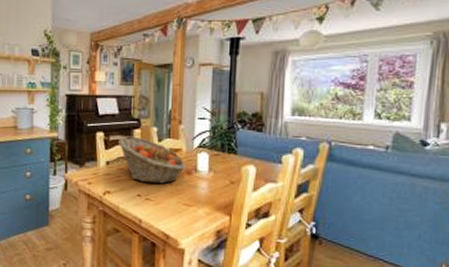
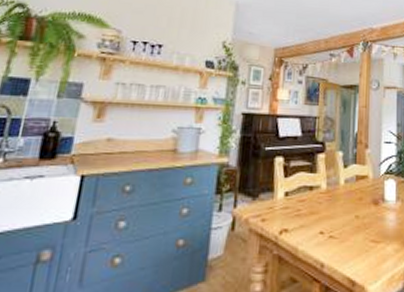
fruit basket: present [117,136,186,184] -> none [299,161,373,217]

